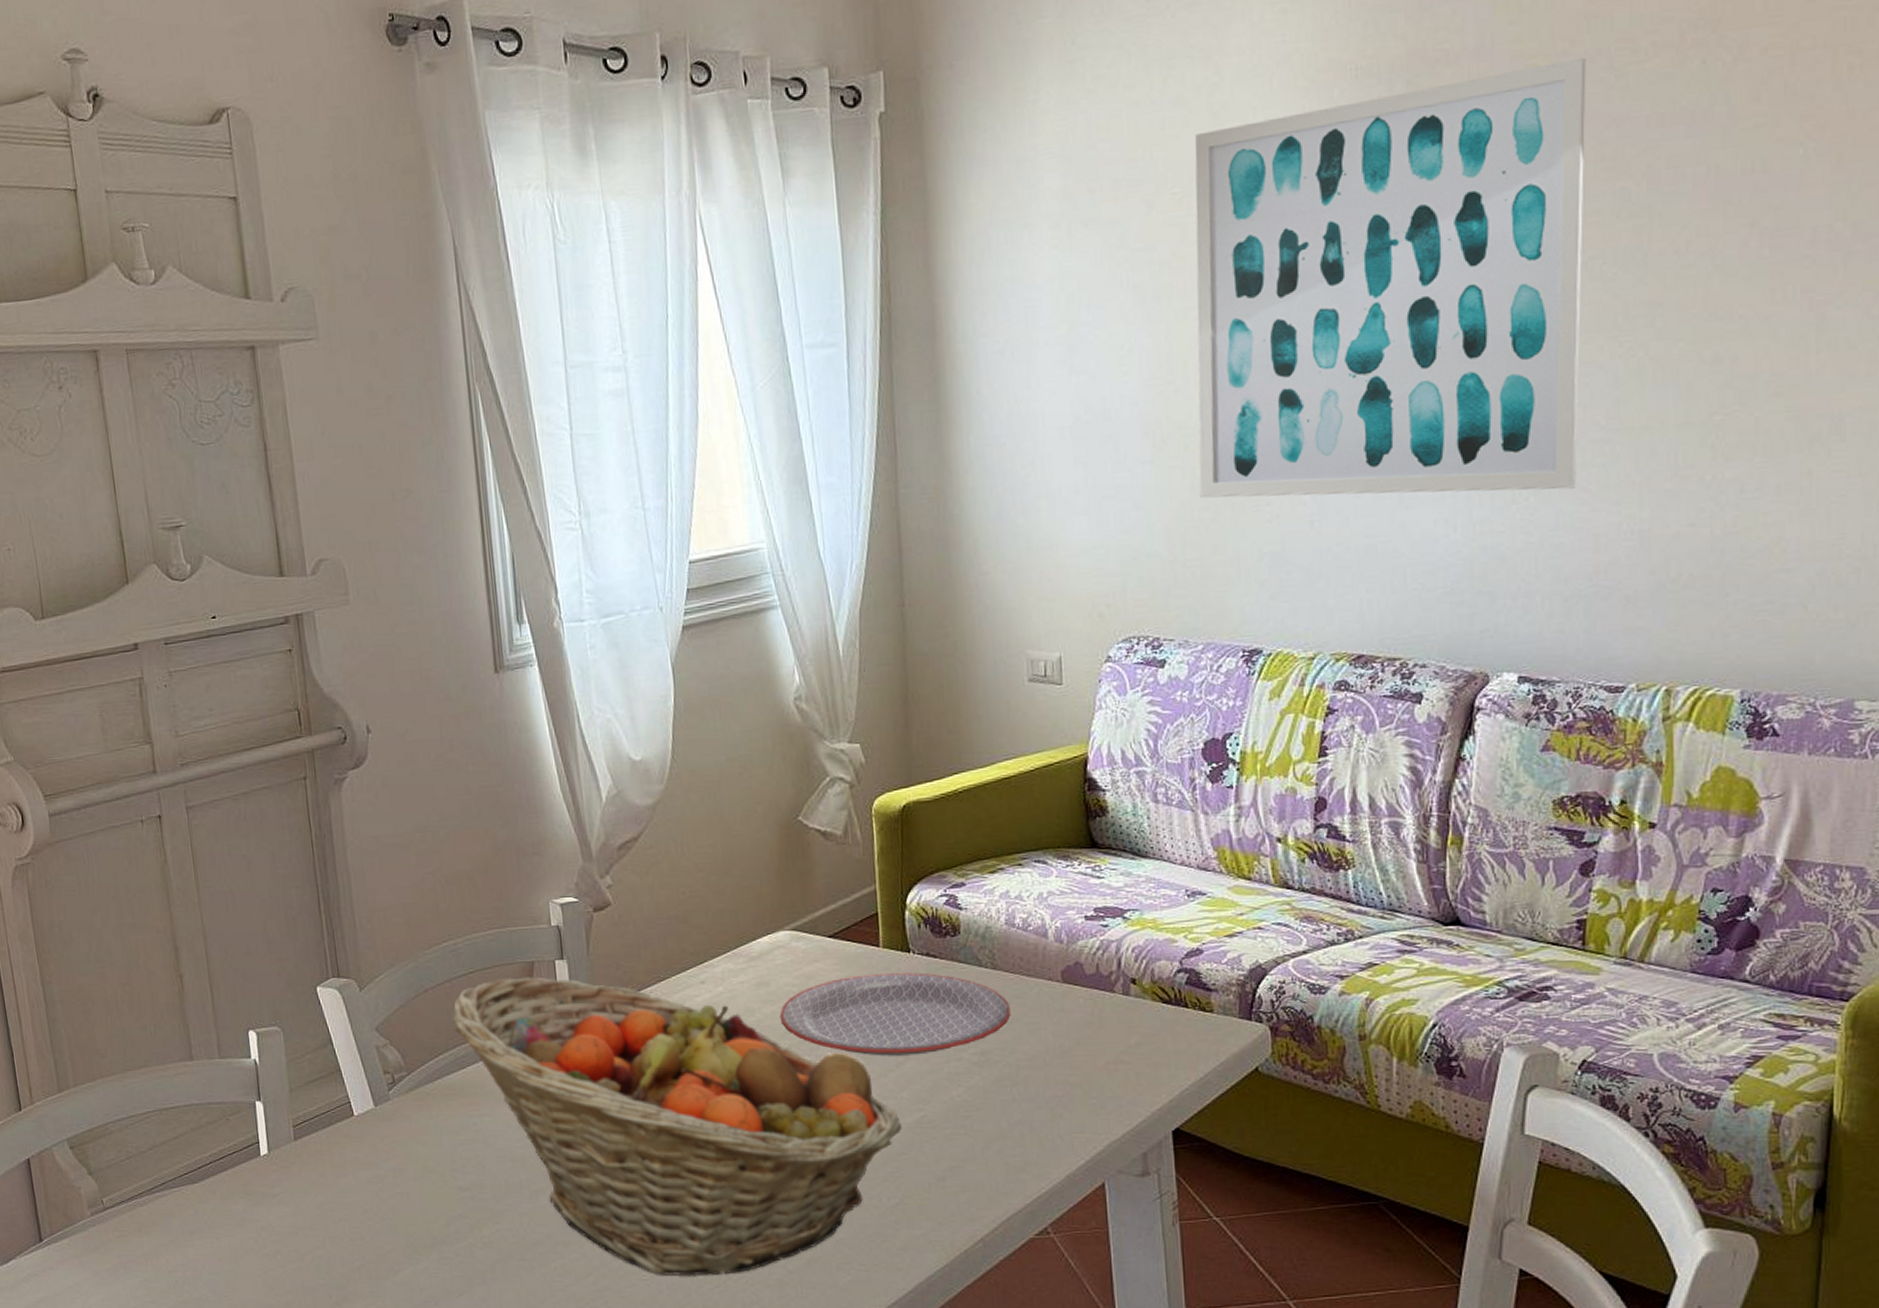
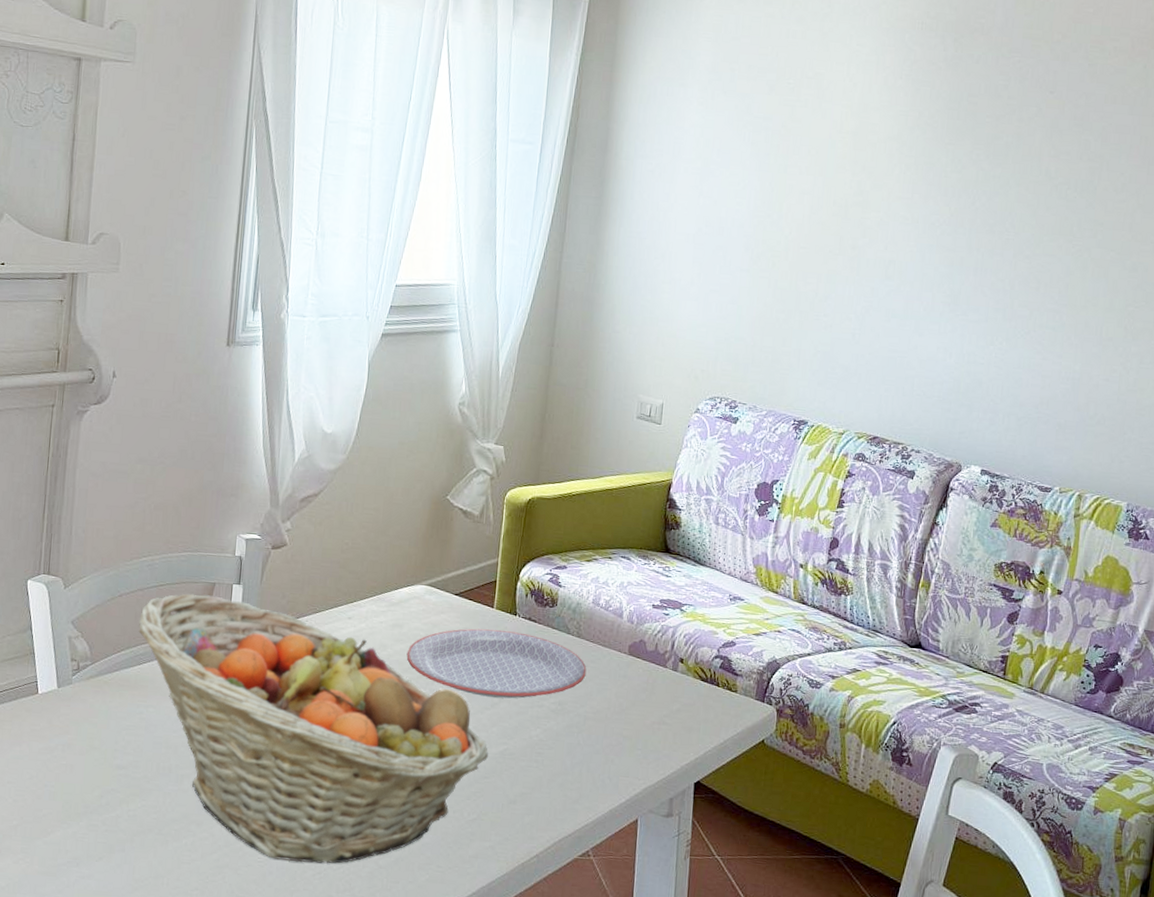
wall art: present [1194,57,1587,499] -> none [778,44,1071,341]

